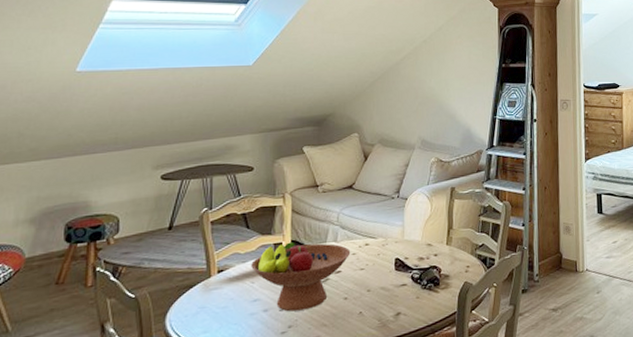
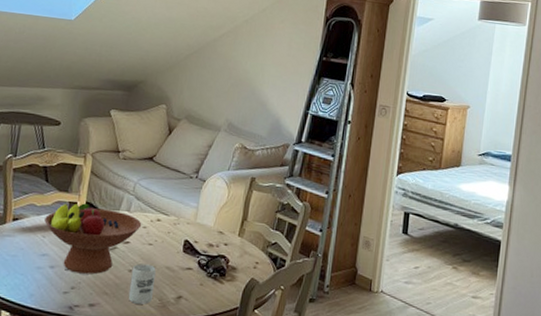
cup: none [347,288,371,329] -> present [128,263,156,304]

